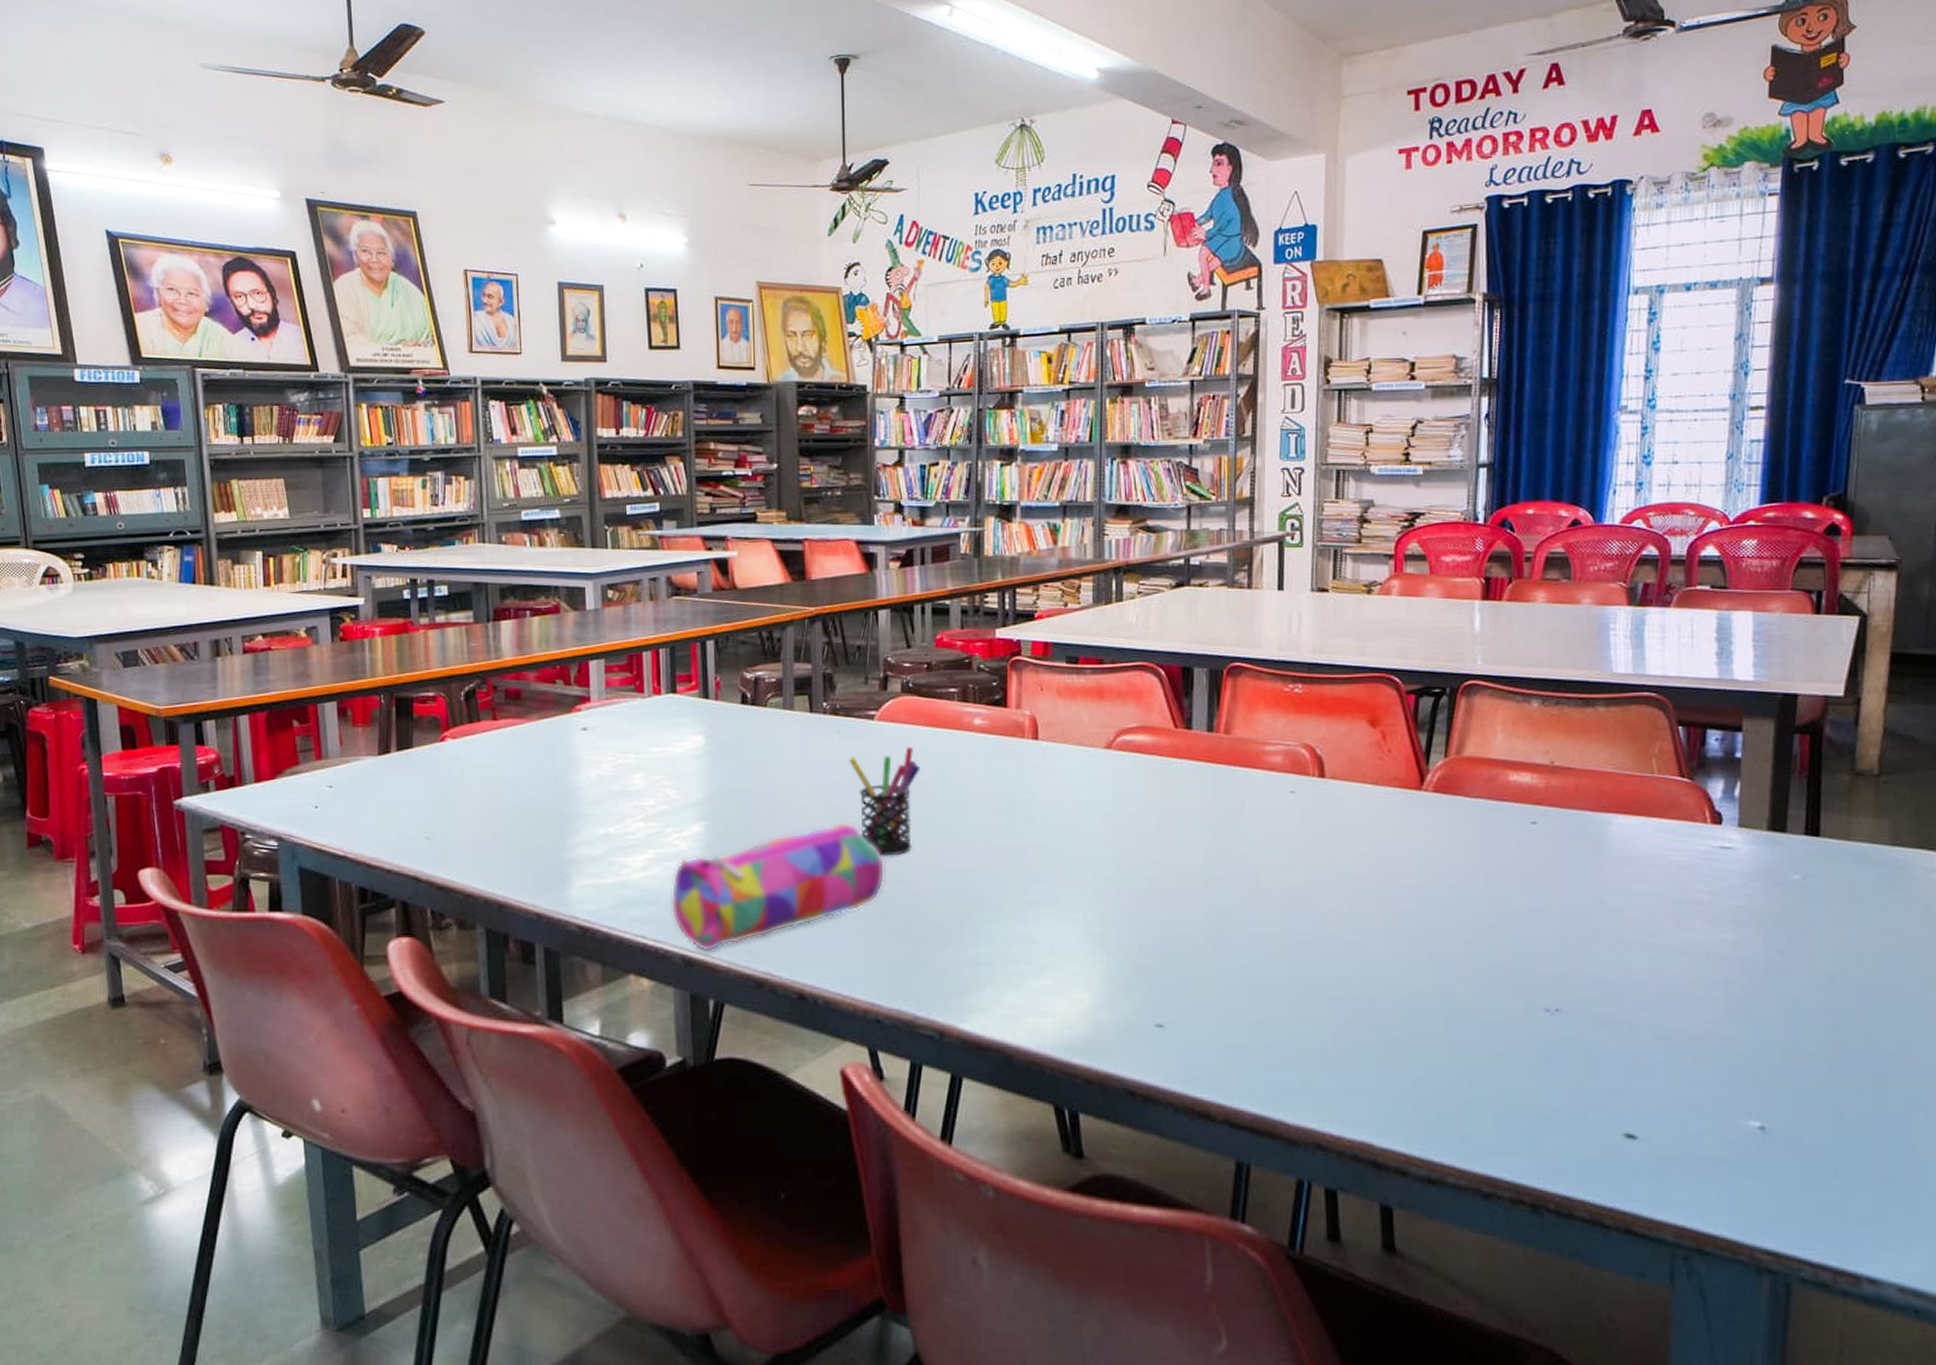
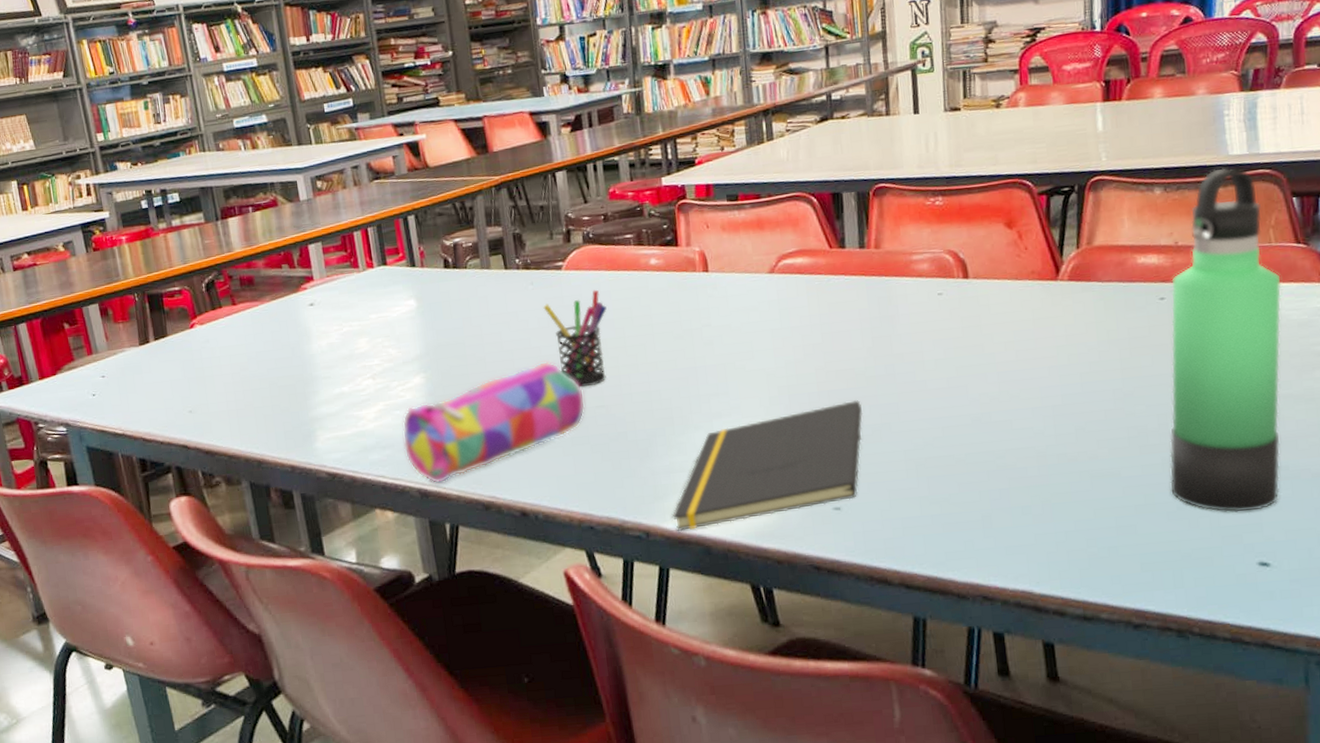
notepad: none [971,903,1198,1034] -> present [672,400,863,531]
thermos bottle: none [1532,686,1663,1073] -> present [1170,168,1282,513]

